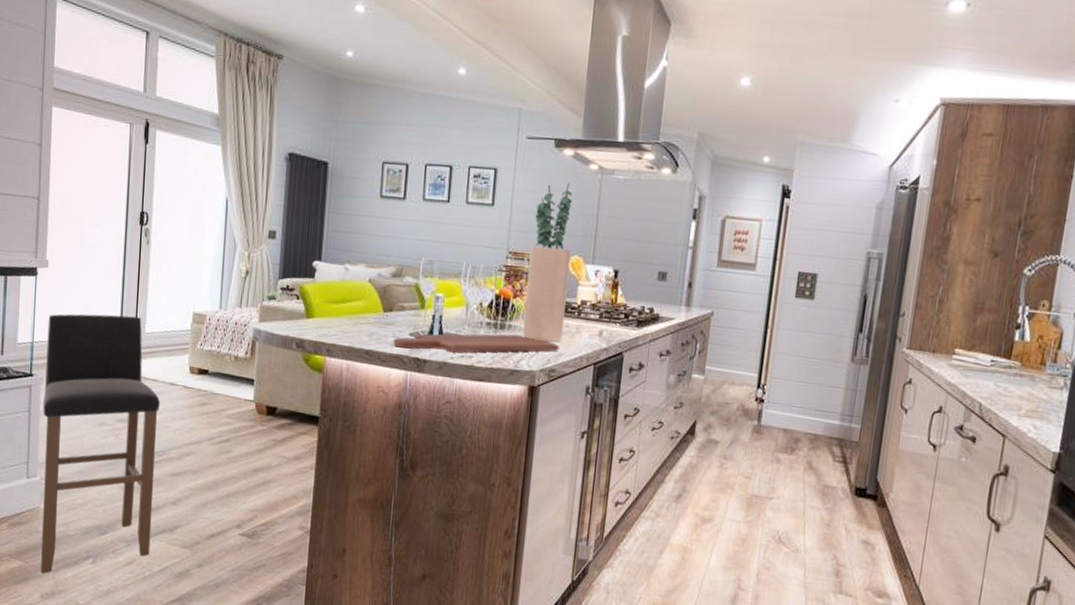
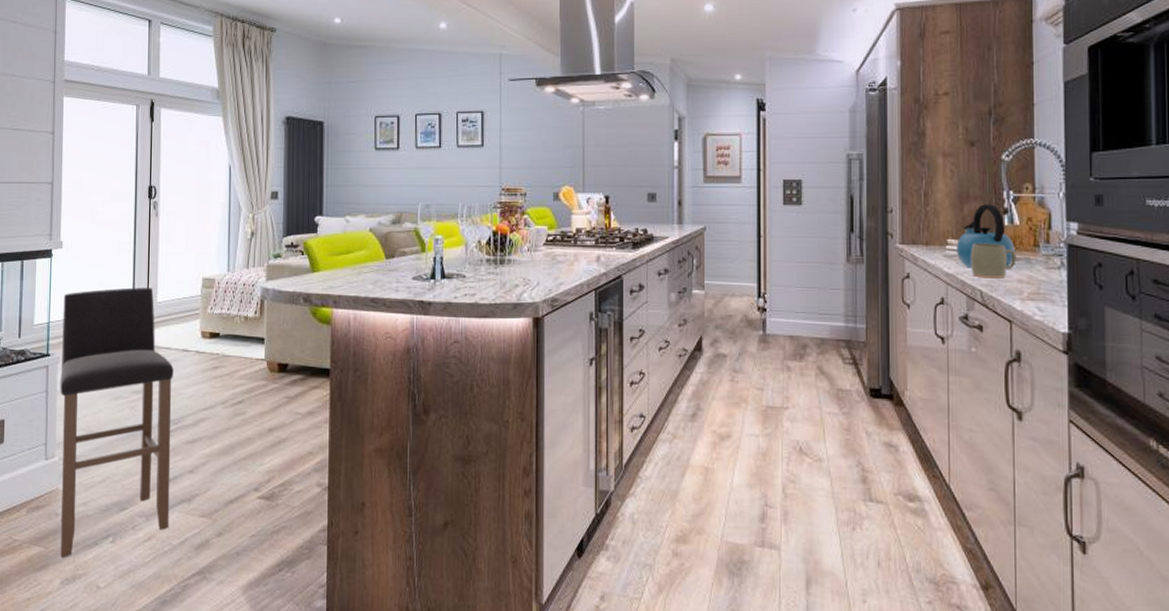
cutting board: present [393,333,560,353] -> none [397,267,560,293]
vase: present [522,183,572,343] -> none [521,118,561,273]
kettle: none [962,317,1021,383] -> present [956,204,1015,268]
mug: none [974,355,1022,393] -> present [970,242,1017,279]

